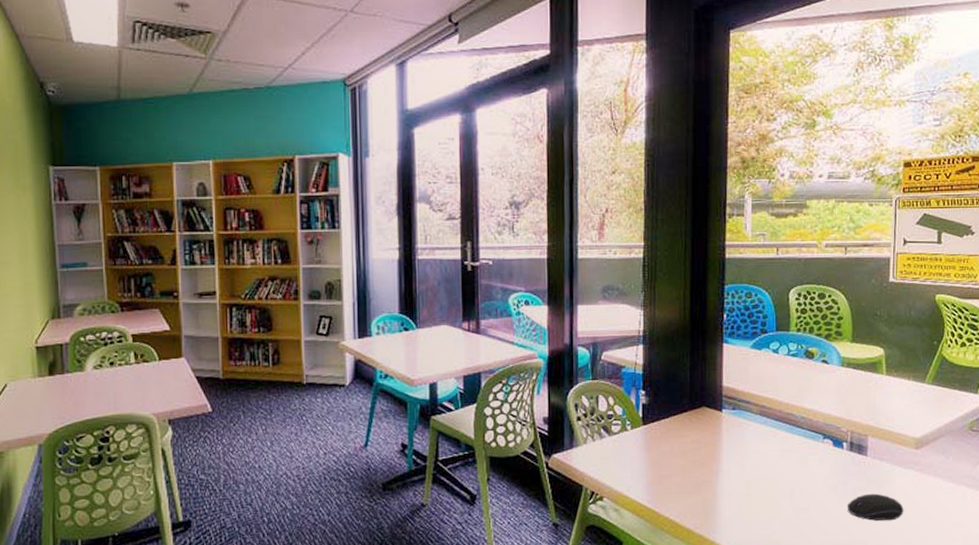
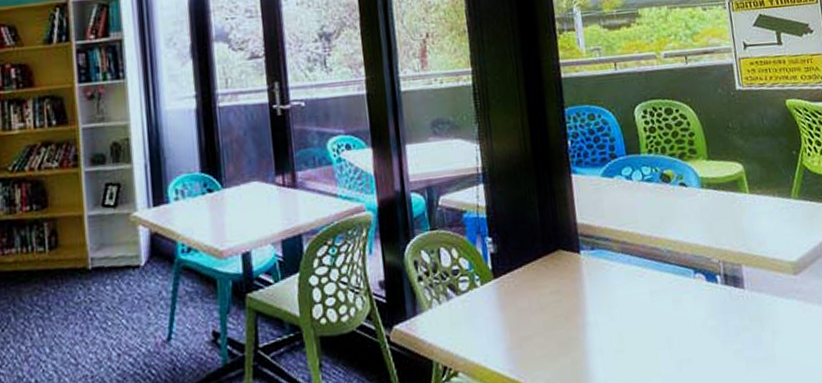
computer mouse: present [847,493,904,521] -> none [732,331,794,365]

